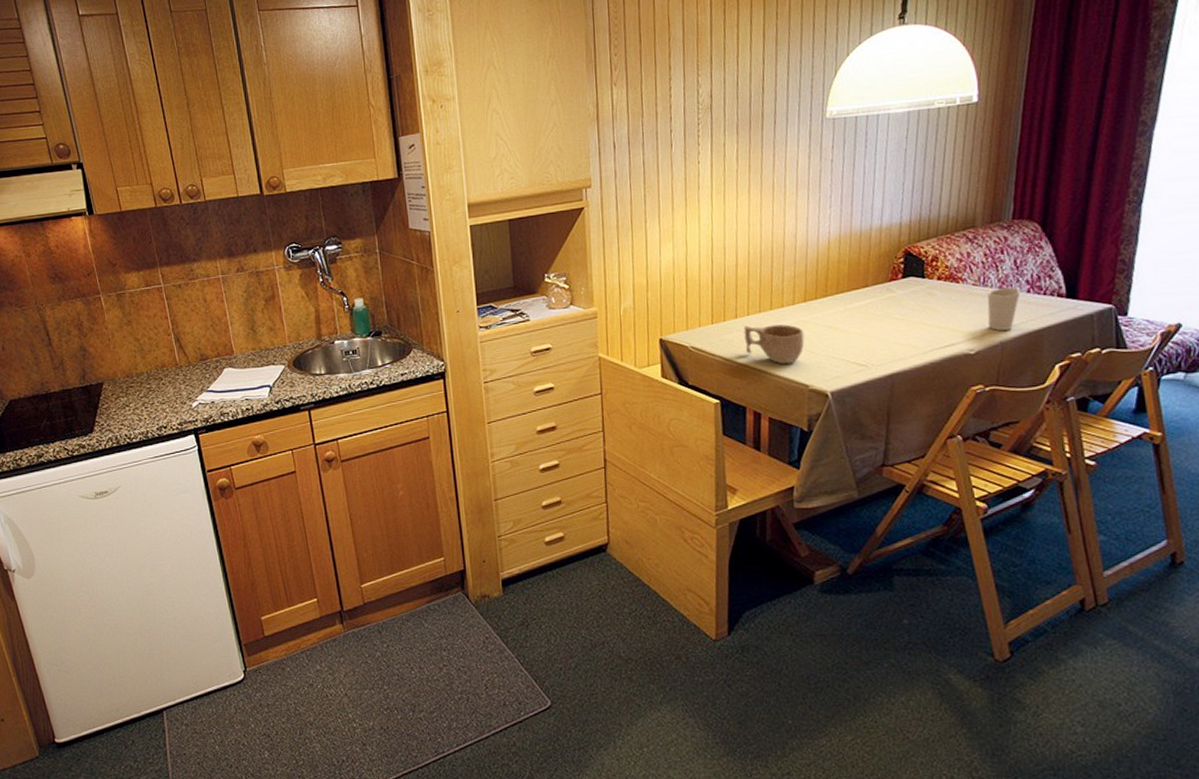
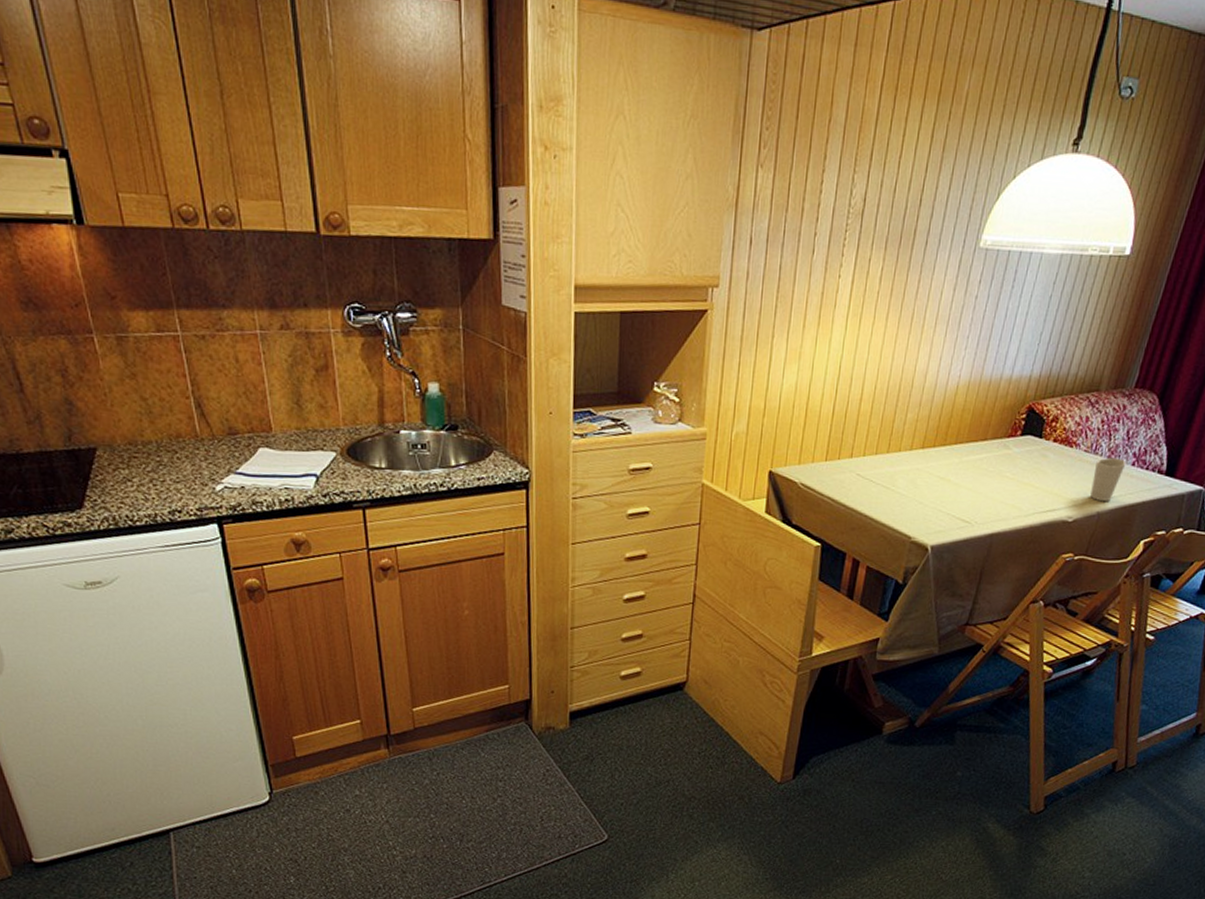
cup: present [743,324,805,365] -> none [856,466,916,513]

